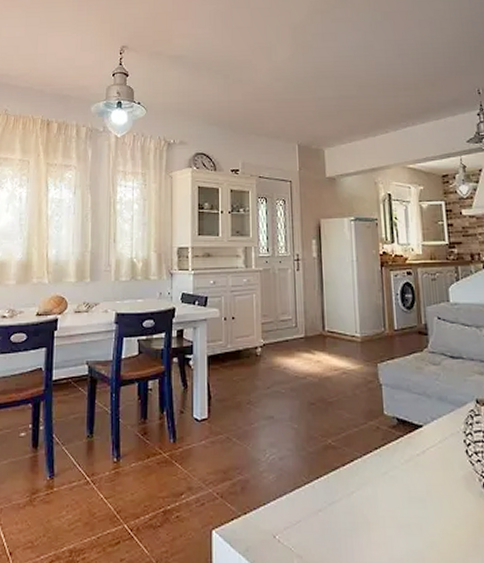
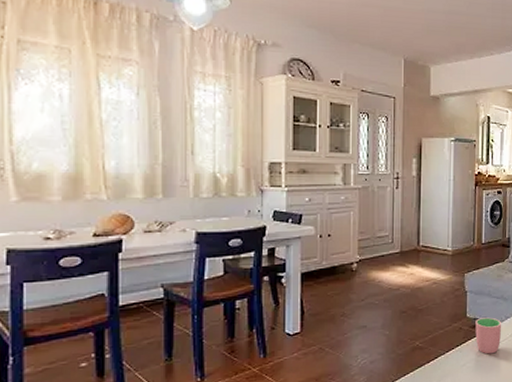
cup: none [395,417,428,463] -> present [475,317,501,354]

